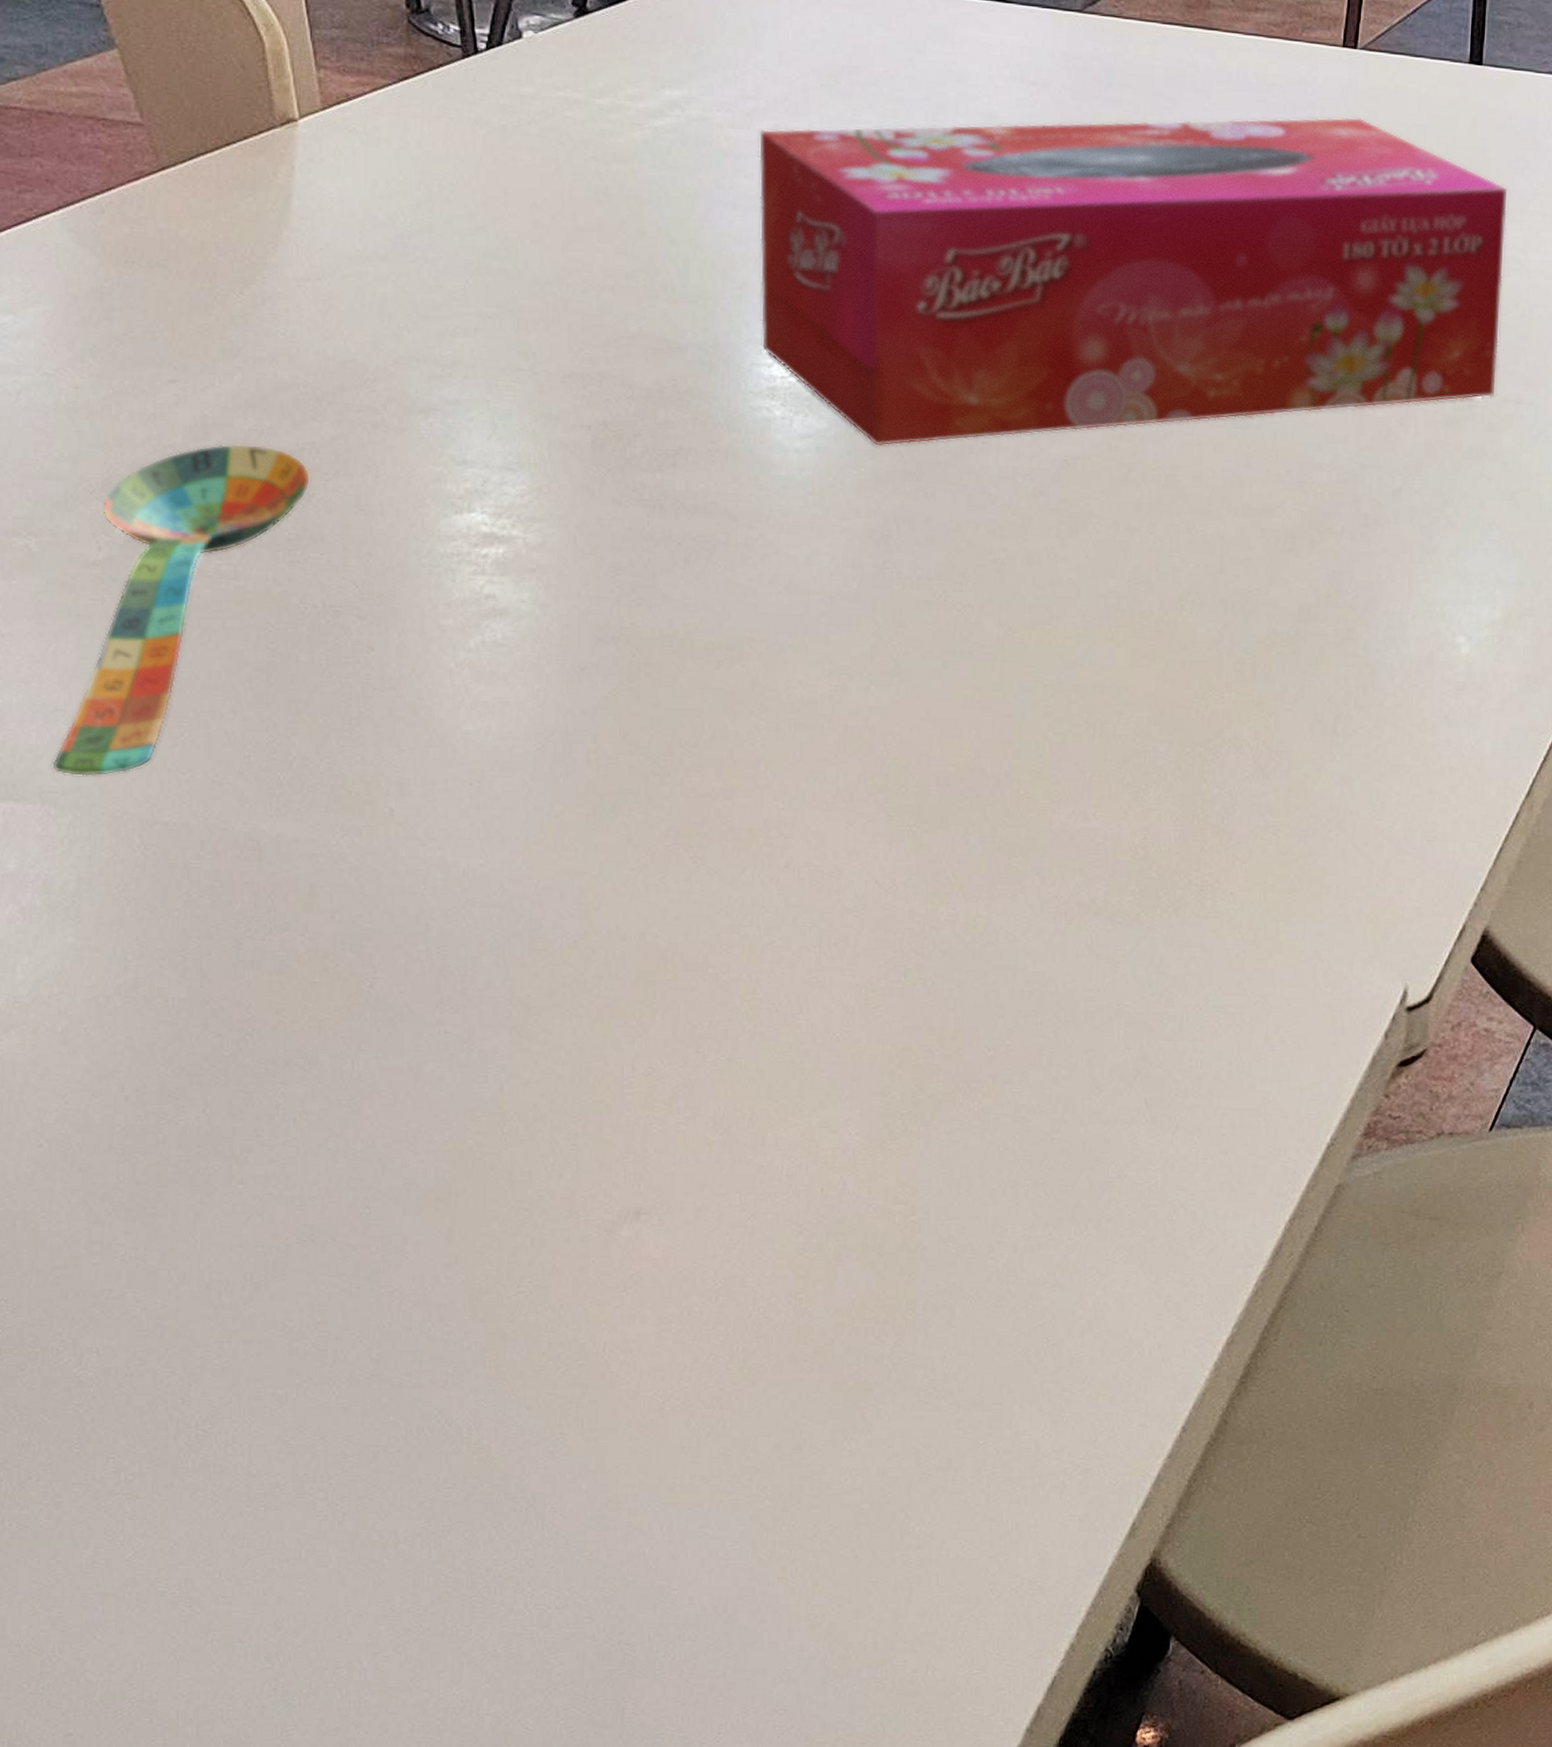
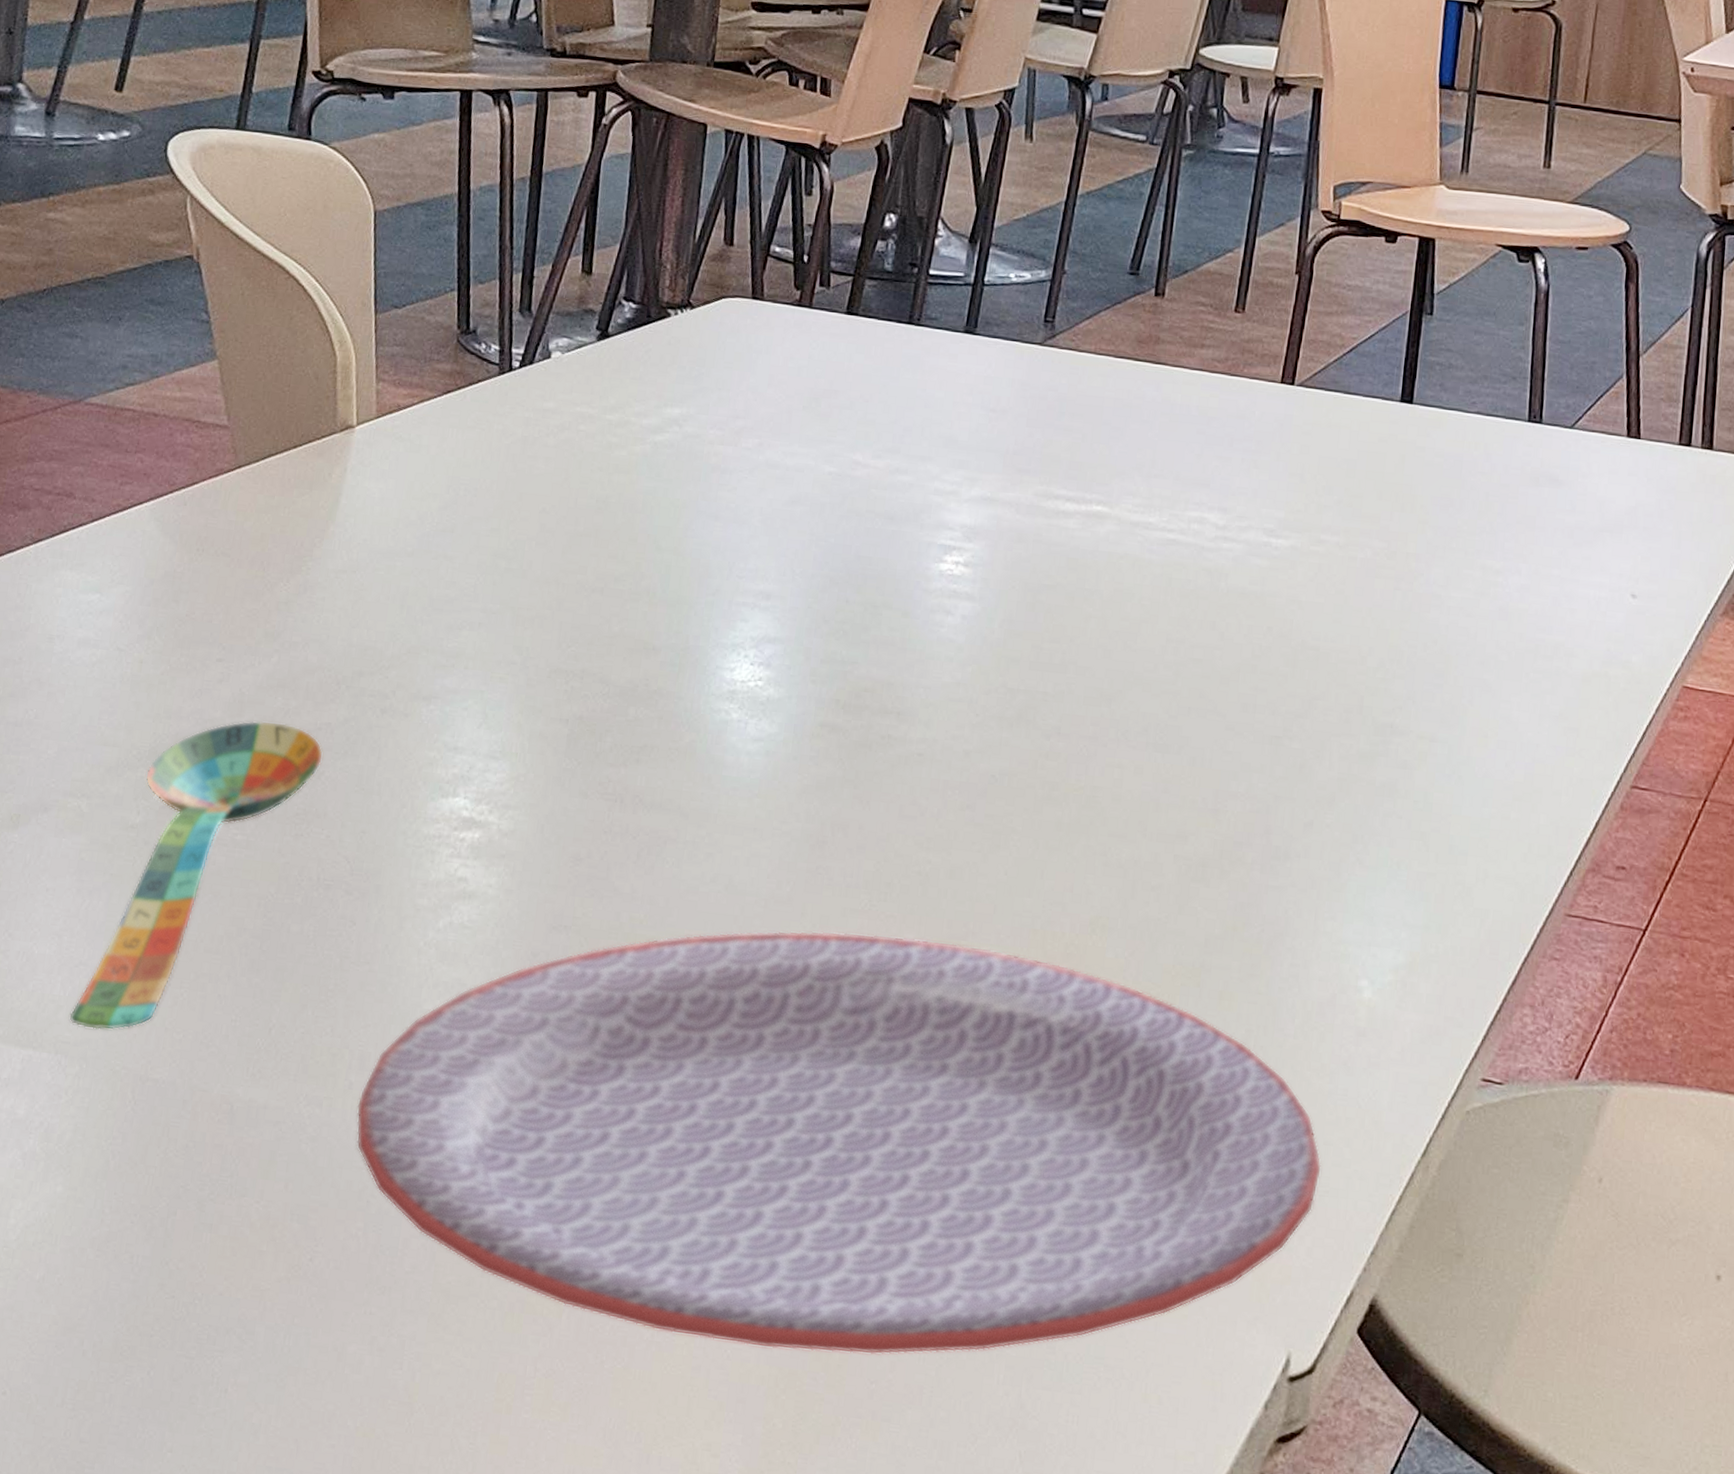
plate: none [401,624,1429,1028] -> present [356,930,1322,1355]
tissue box: present [758,117,1509,446] -> none [726,446,1433,753]

